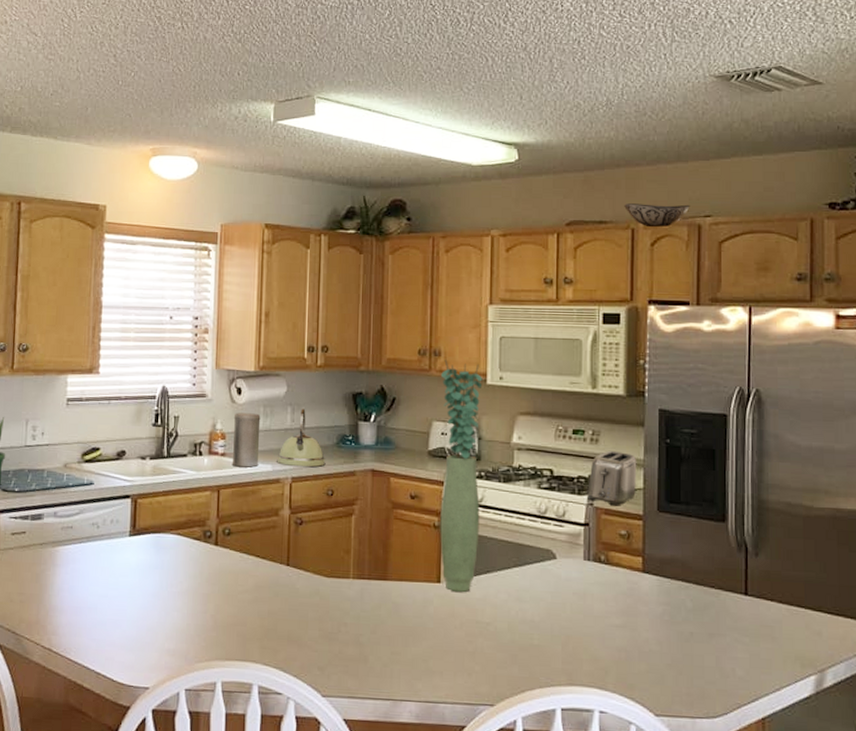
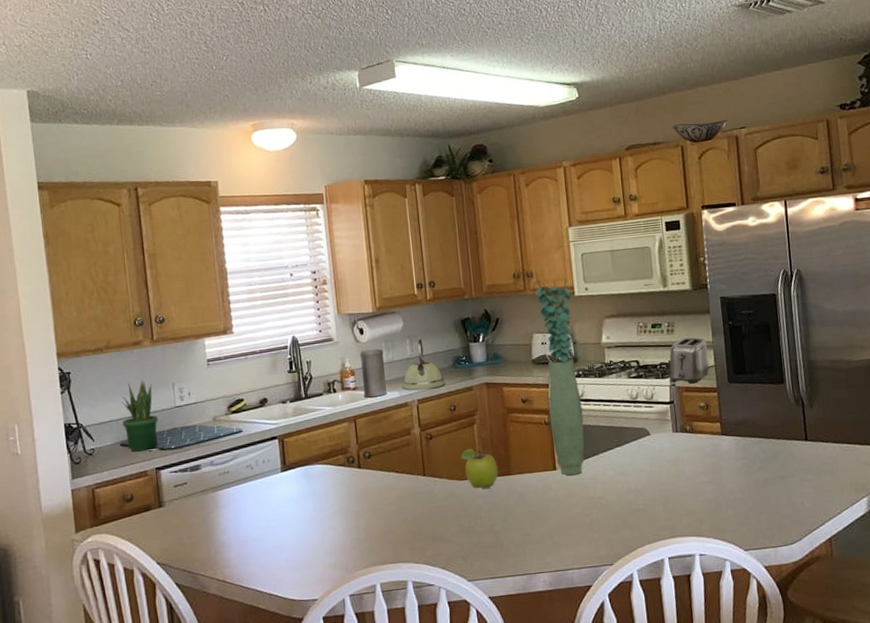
fruit: none [332,542,373,591] -> present [461,448,498,489]

